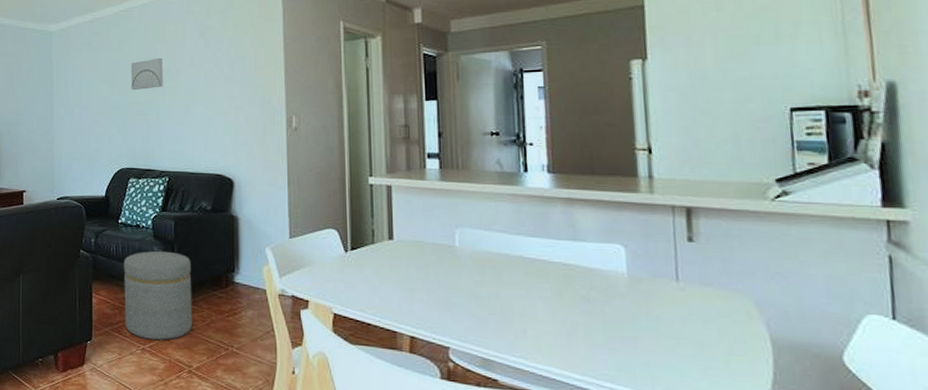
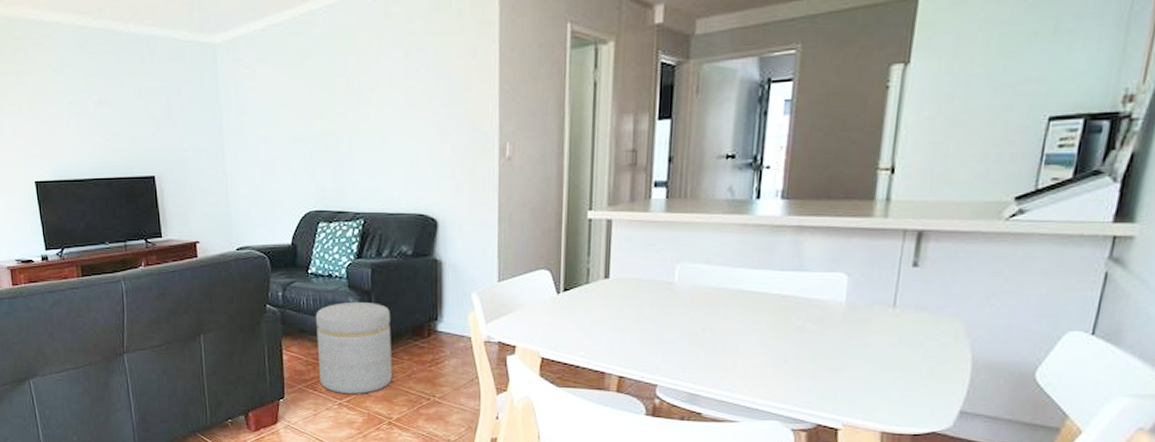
wall art: present [130,57,163,90] -> none [315,75,355,116]

